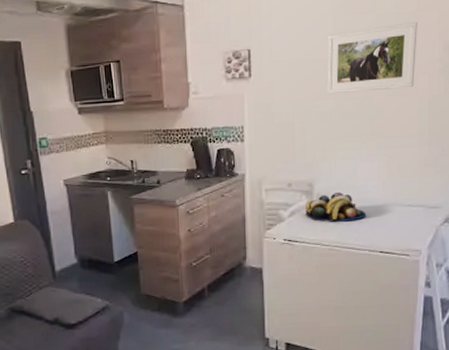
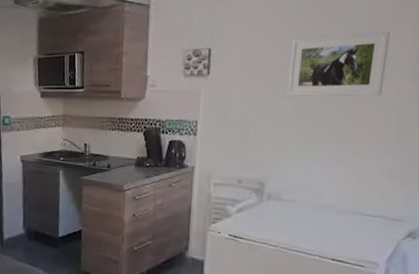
fruit bowl: present [305,193,367,222] -> none [254,194,320,224]

